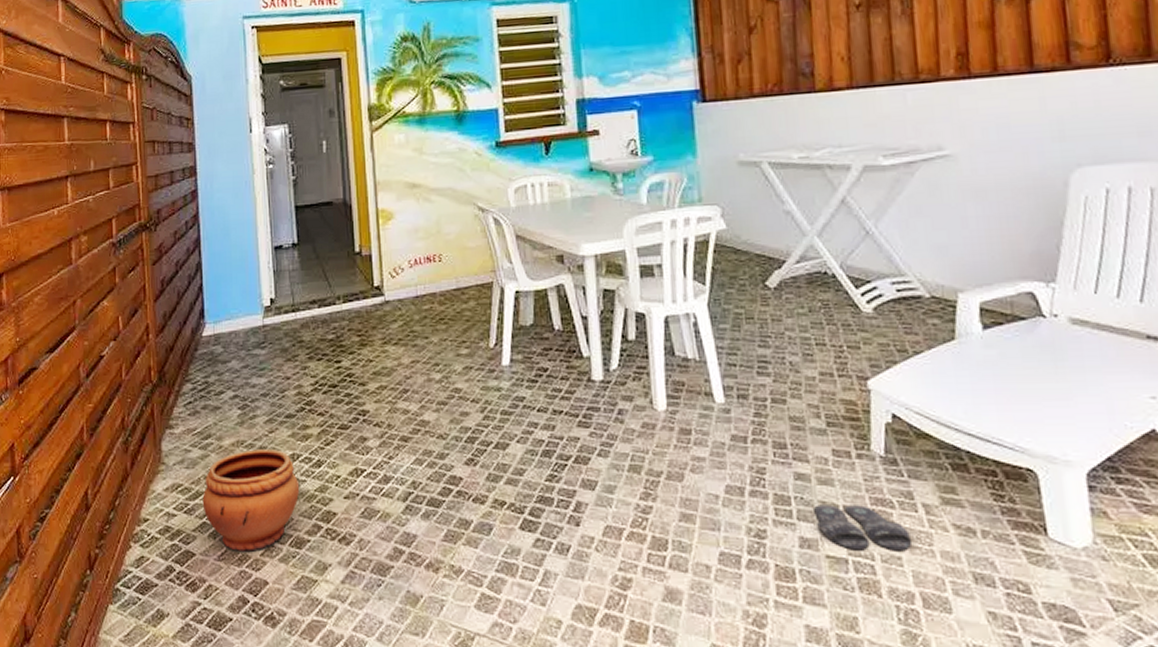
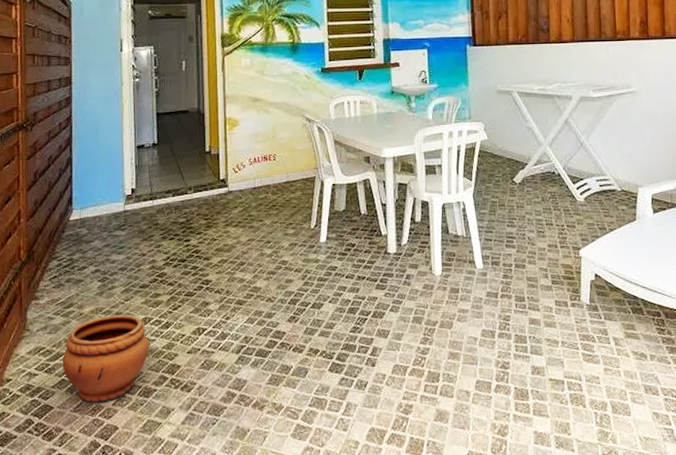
slippers: present [814,505,911,552] -> none [542,340,605,374]

